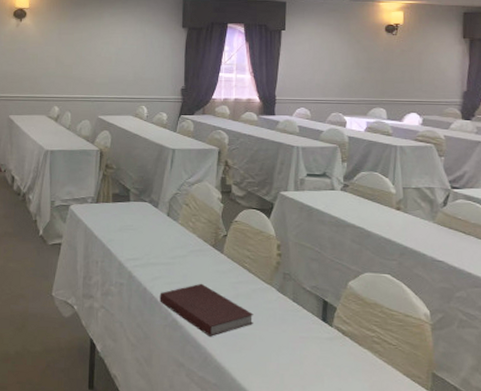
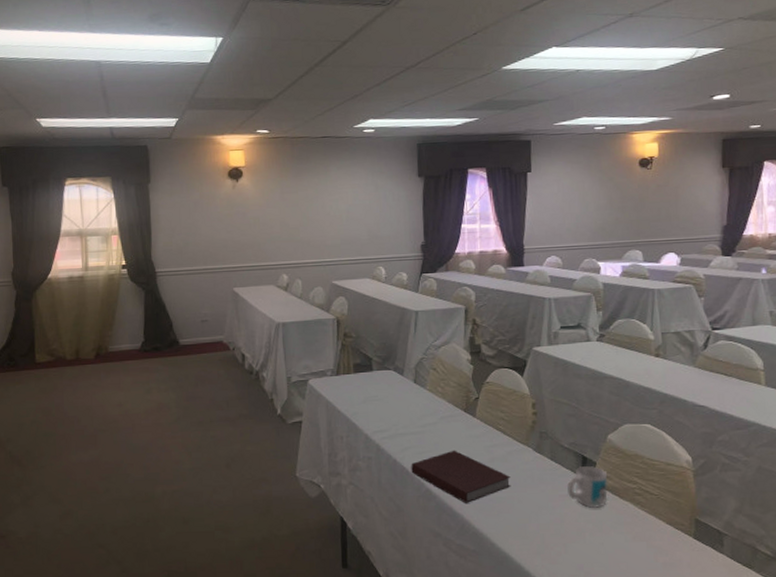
mug: none [308,310,348,354] -> present [567,466,608,509]

